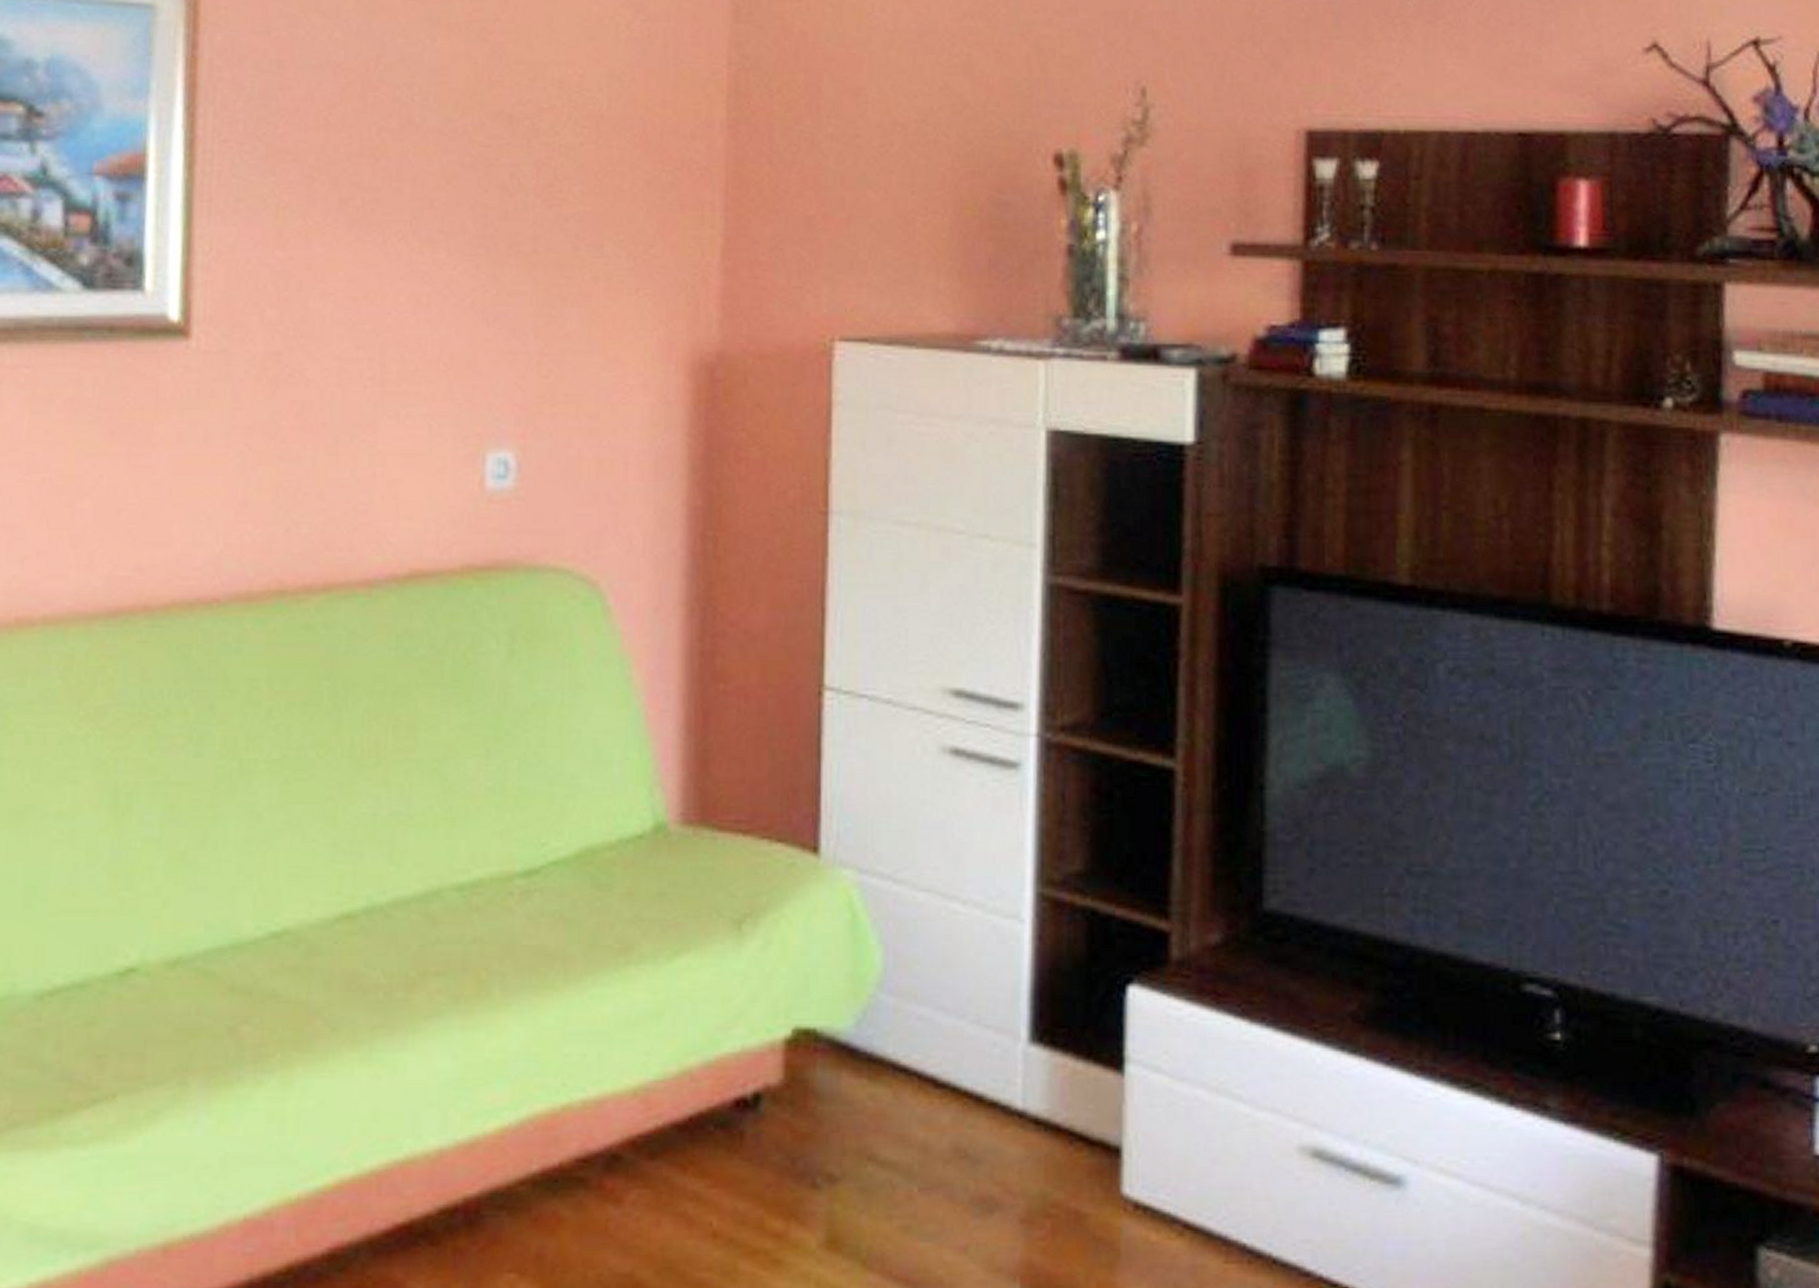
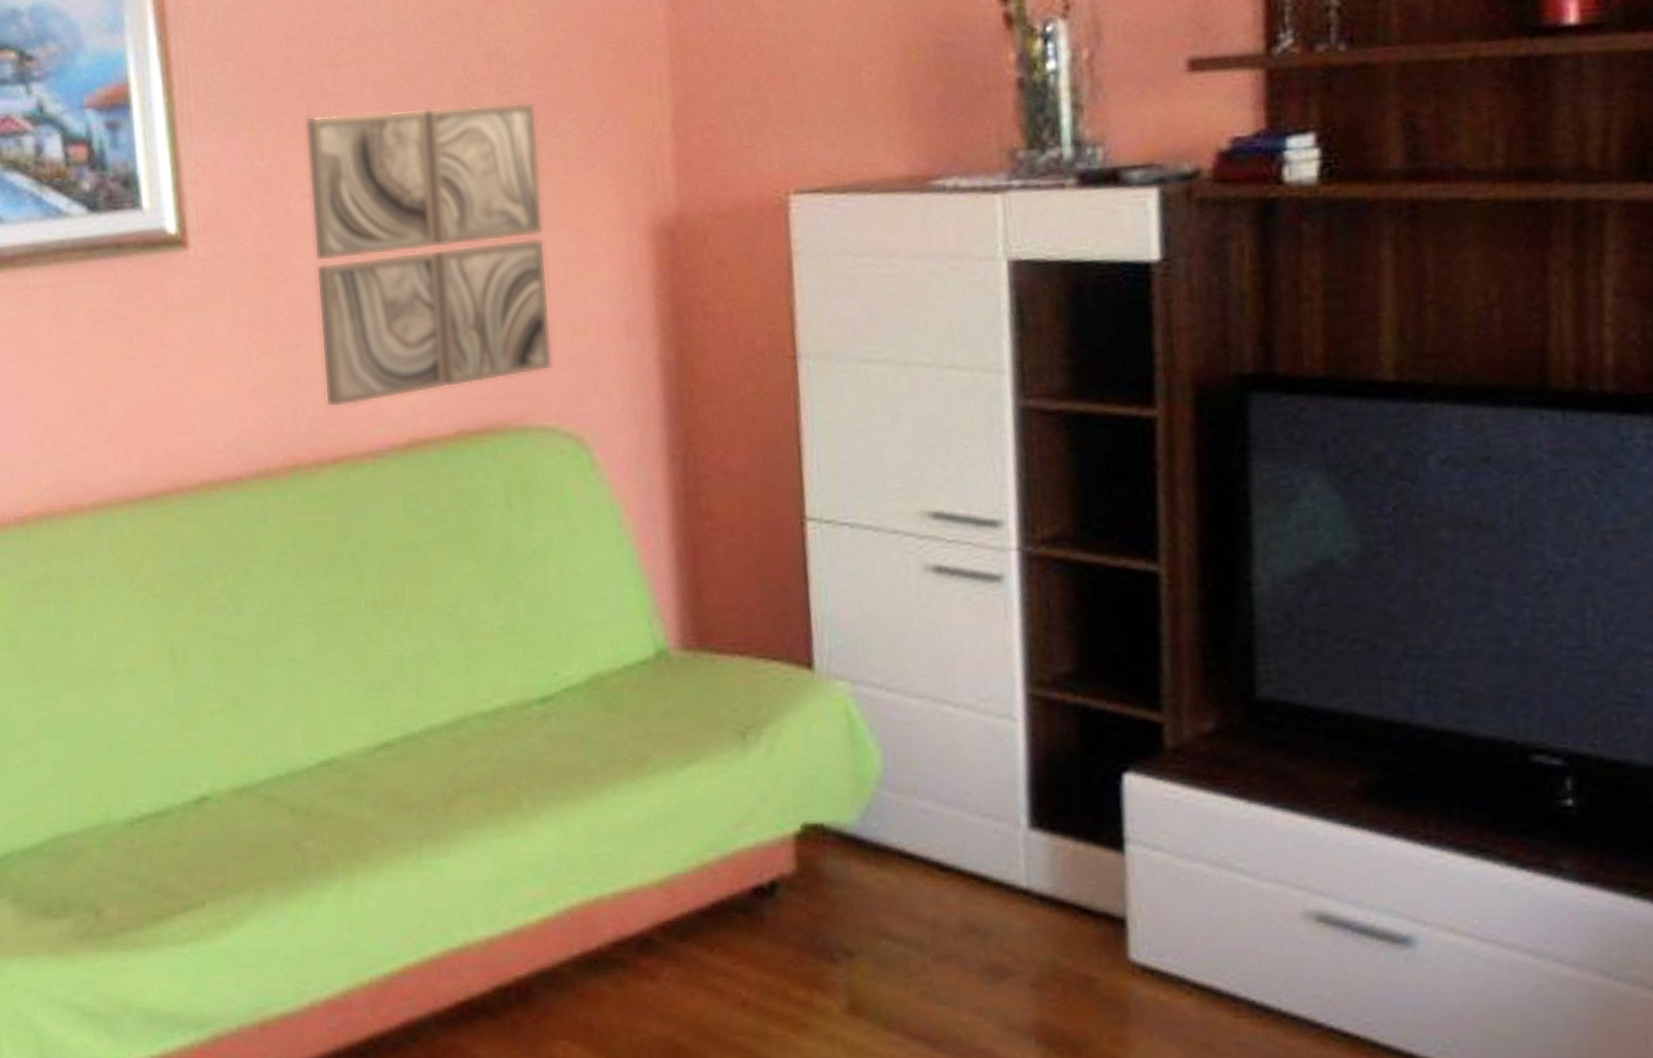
wall art: none [322,210,583,529] -> present [305,101,553,408]

